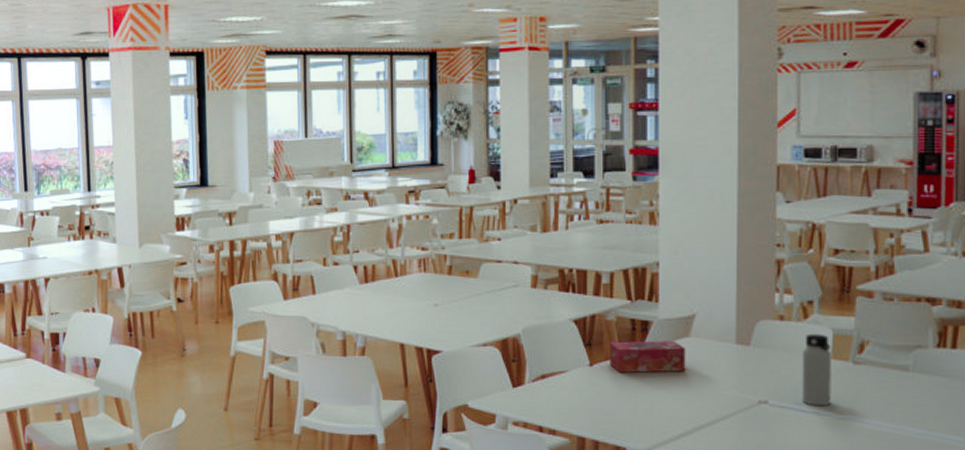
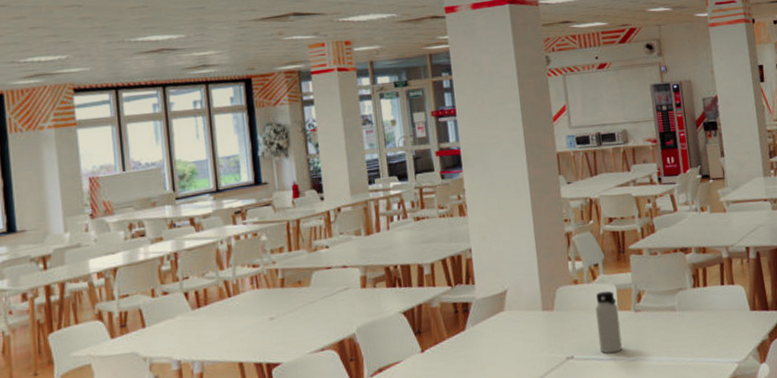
tissue box: present [610,340,686,373] -> none [437,317,505,354]

